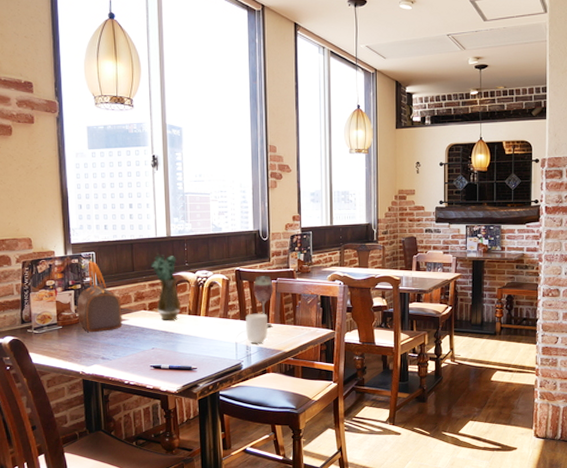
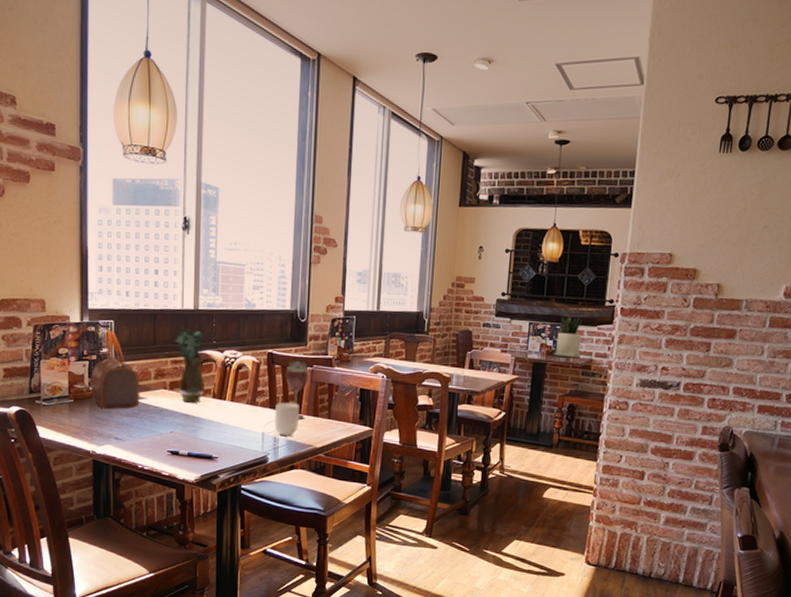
planter: none [489,217,515,254] -> present [553,315,582,359]

